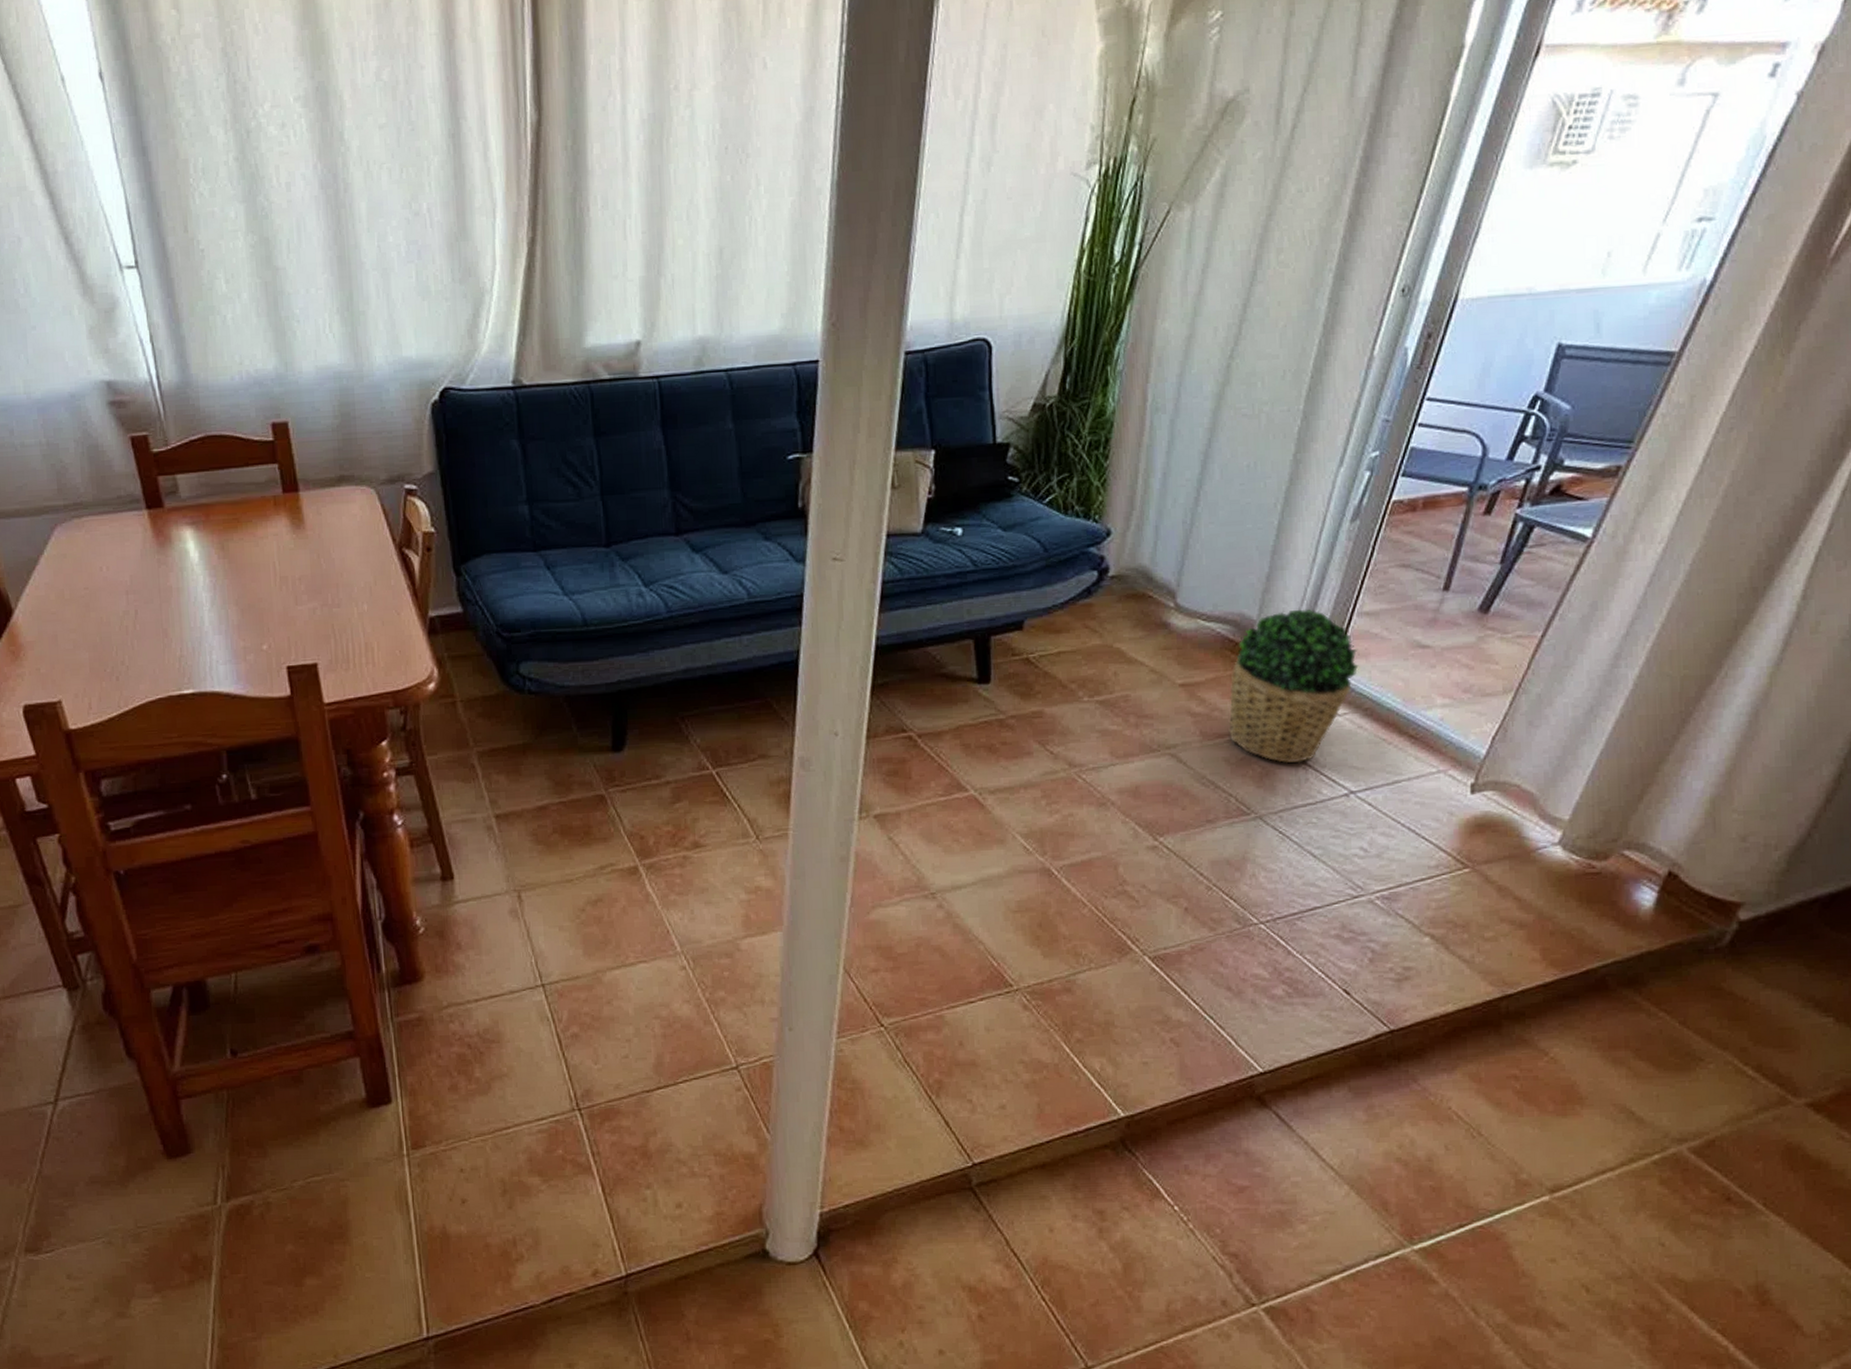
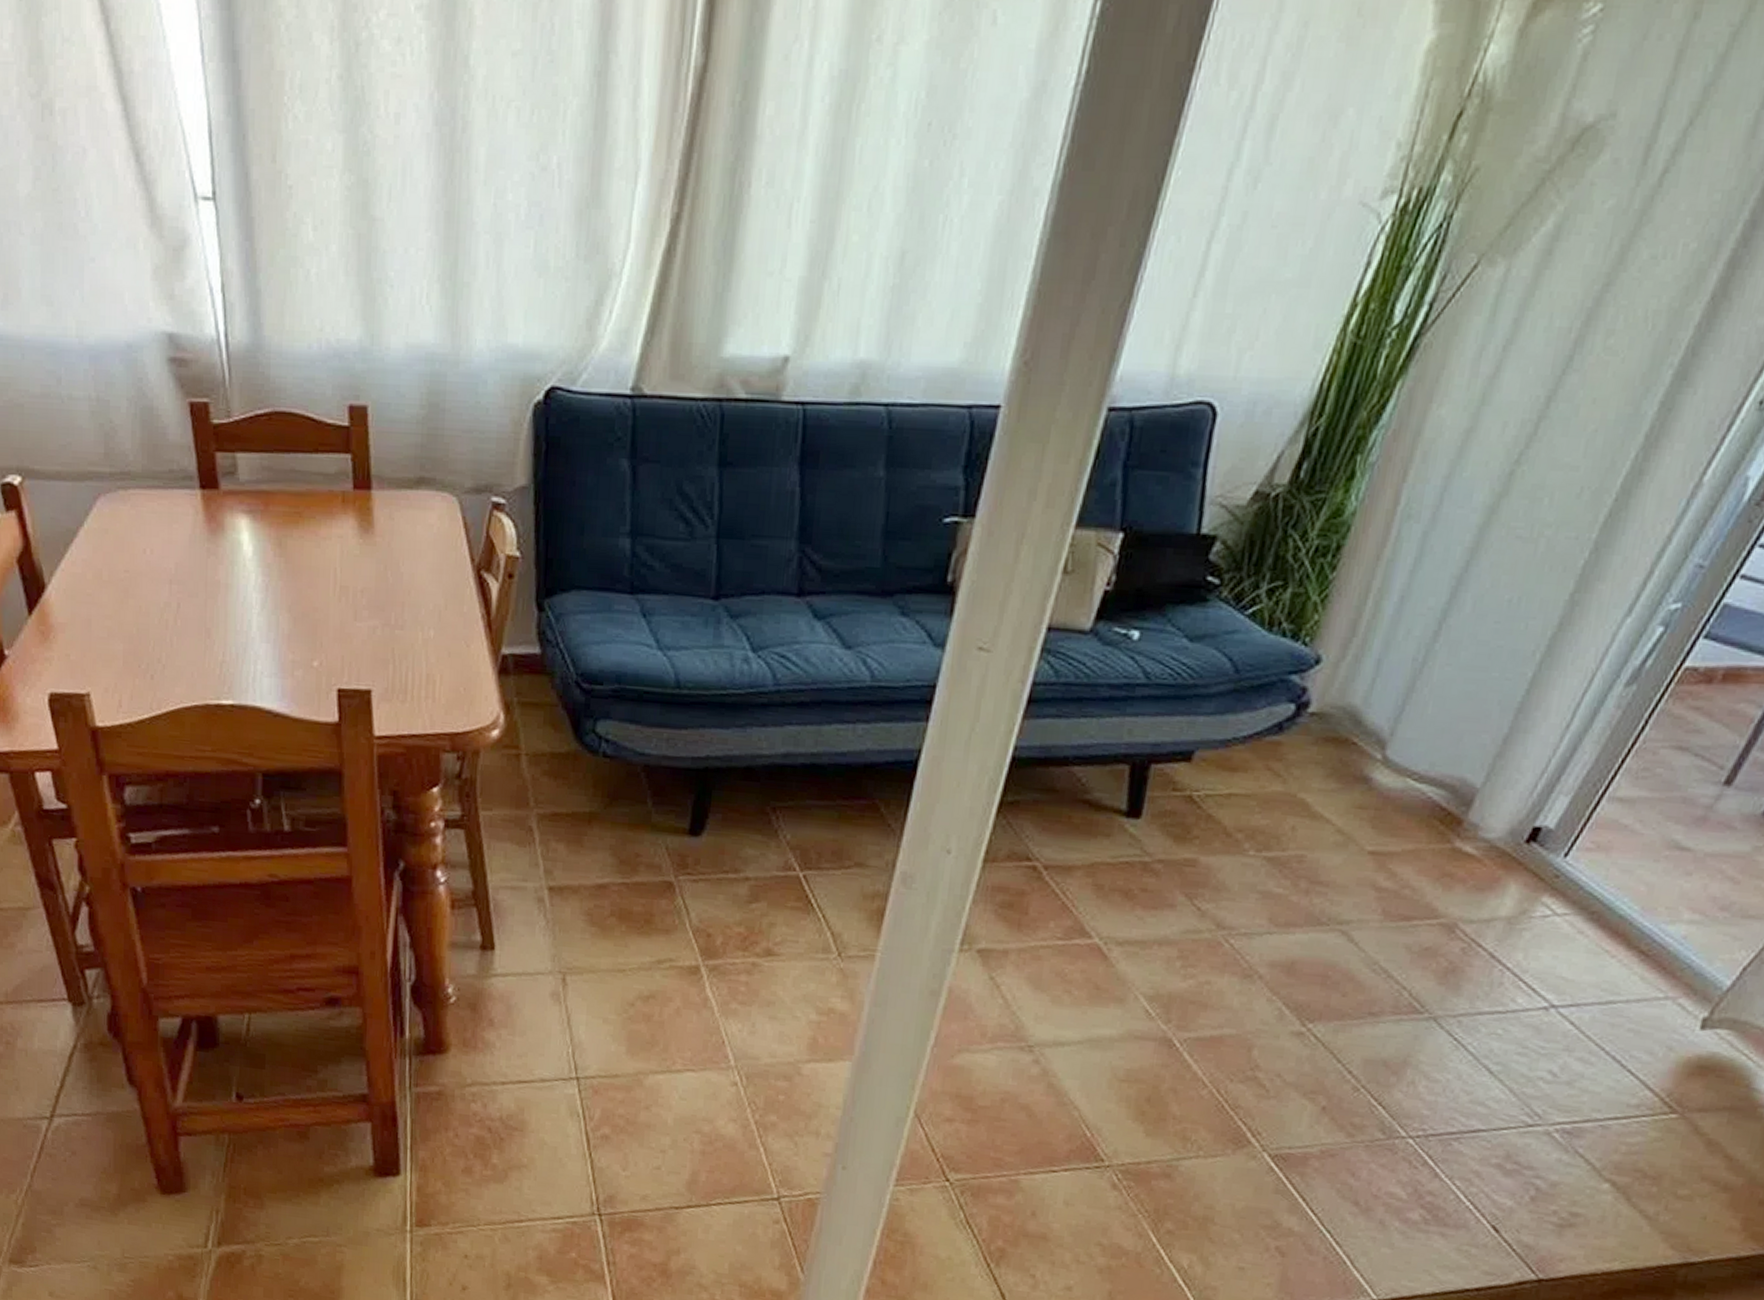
potted plant: present [1228,608,1359,763] -> none [1417,782,1599,964]

